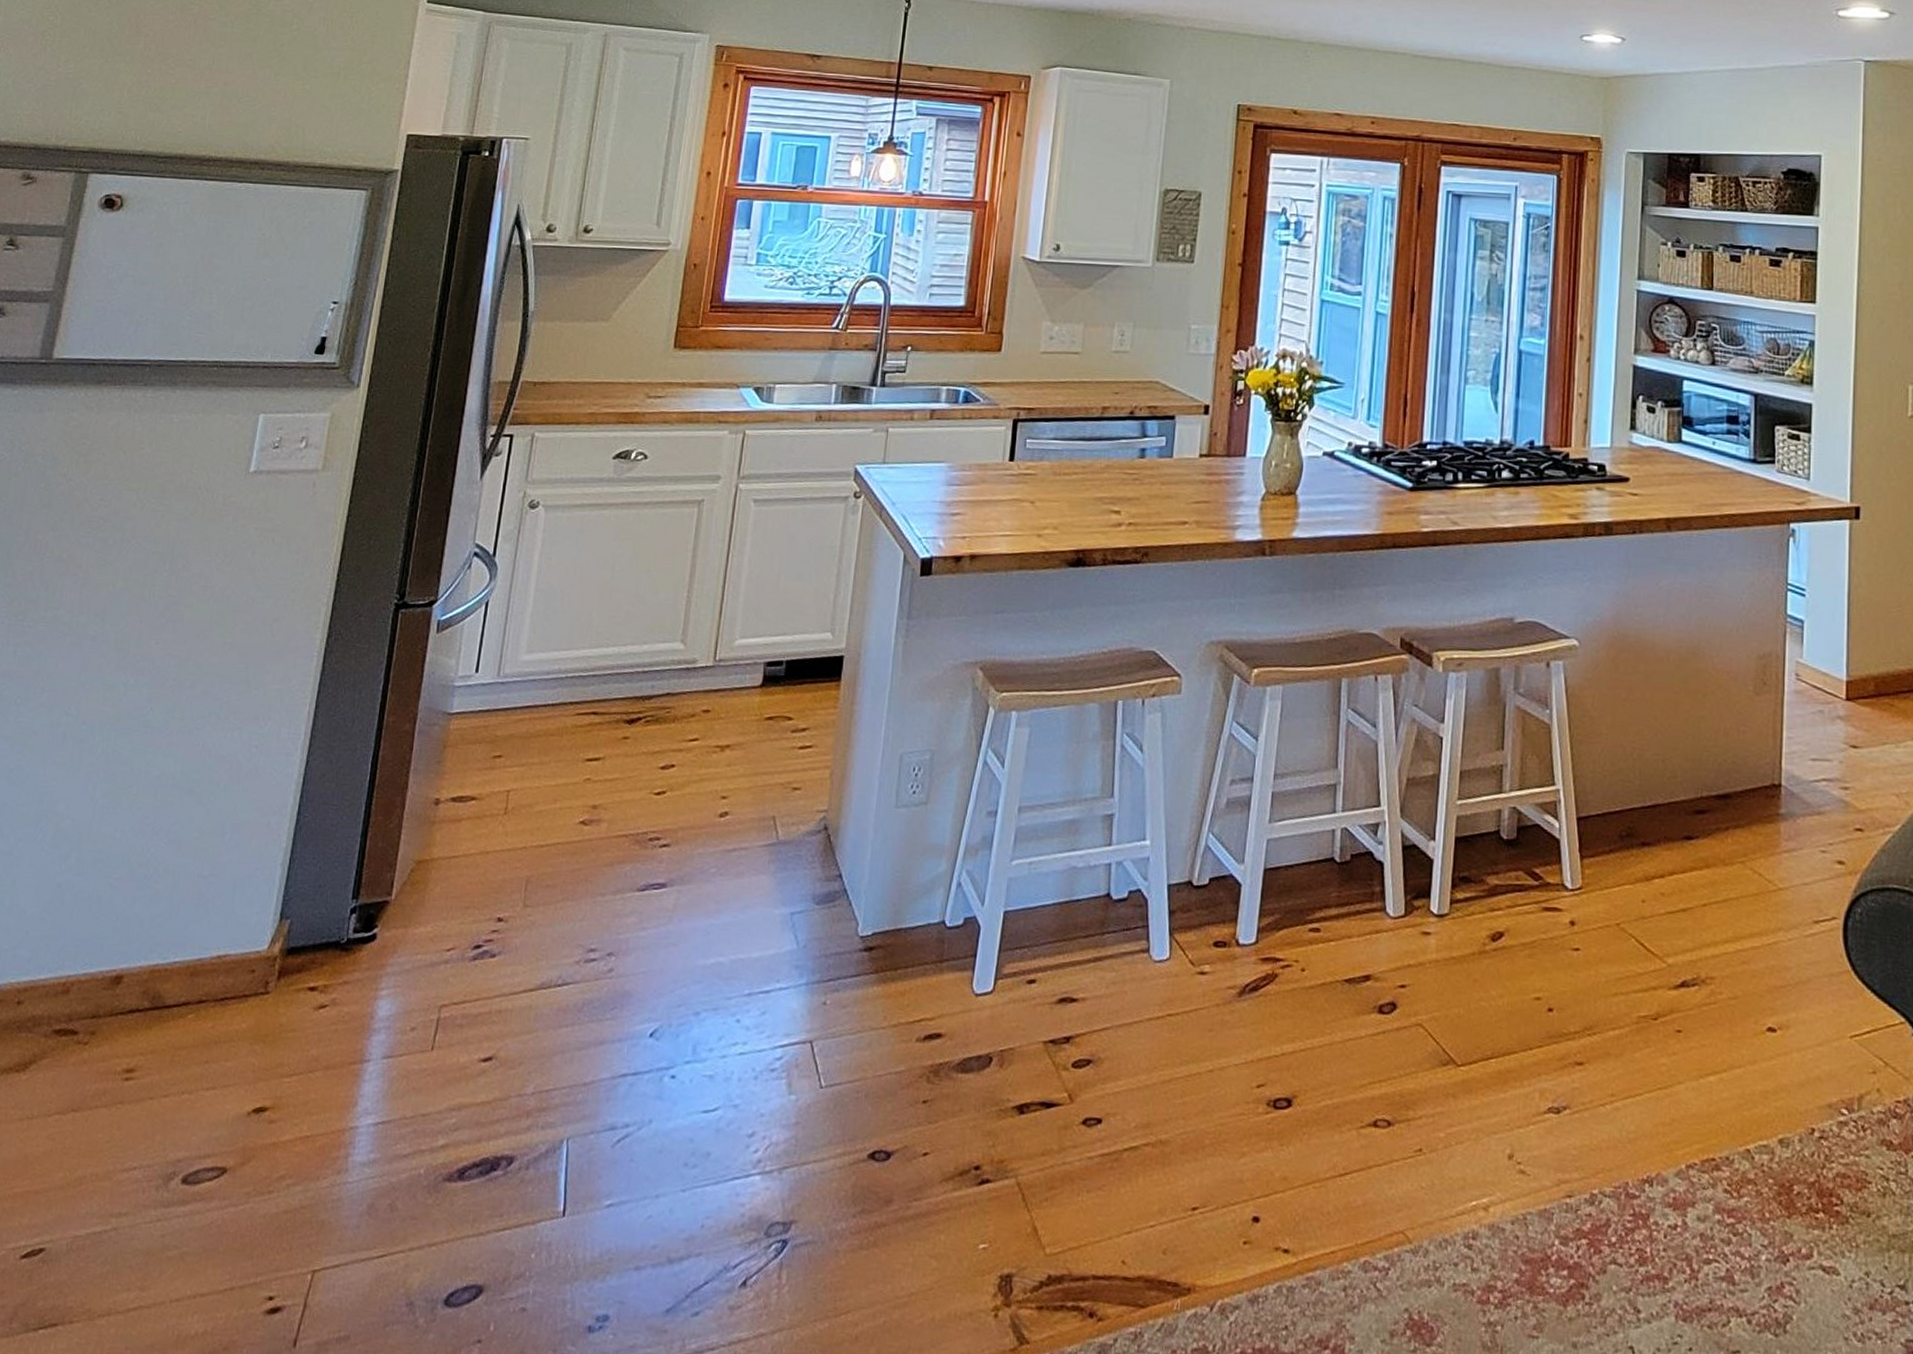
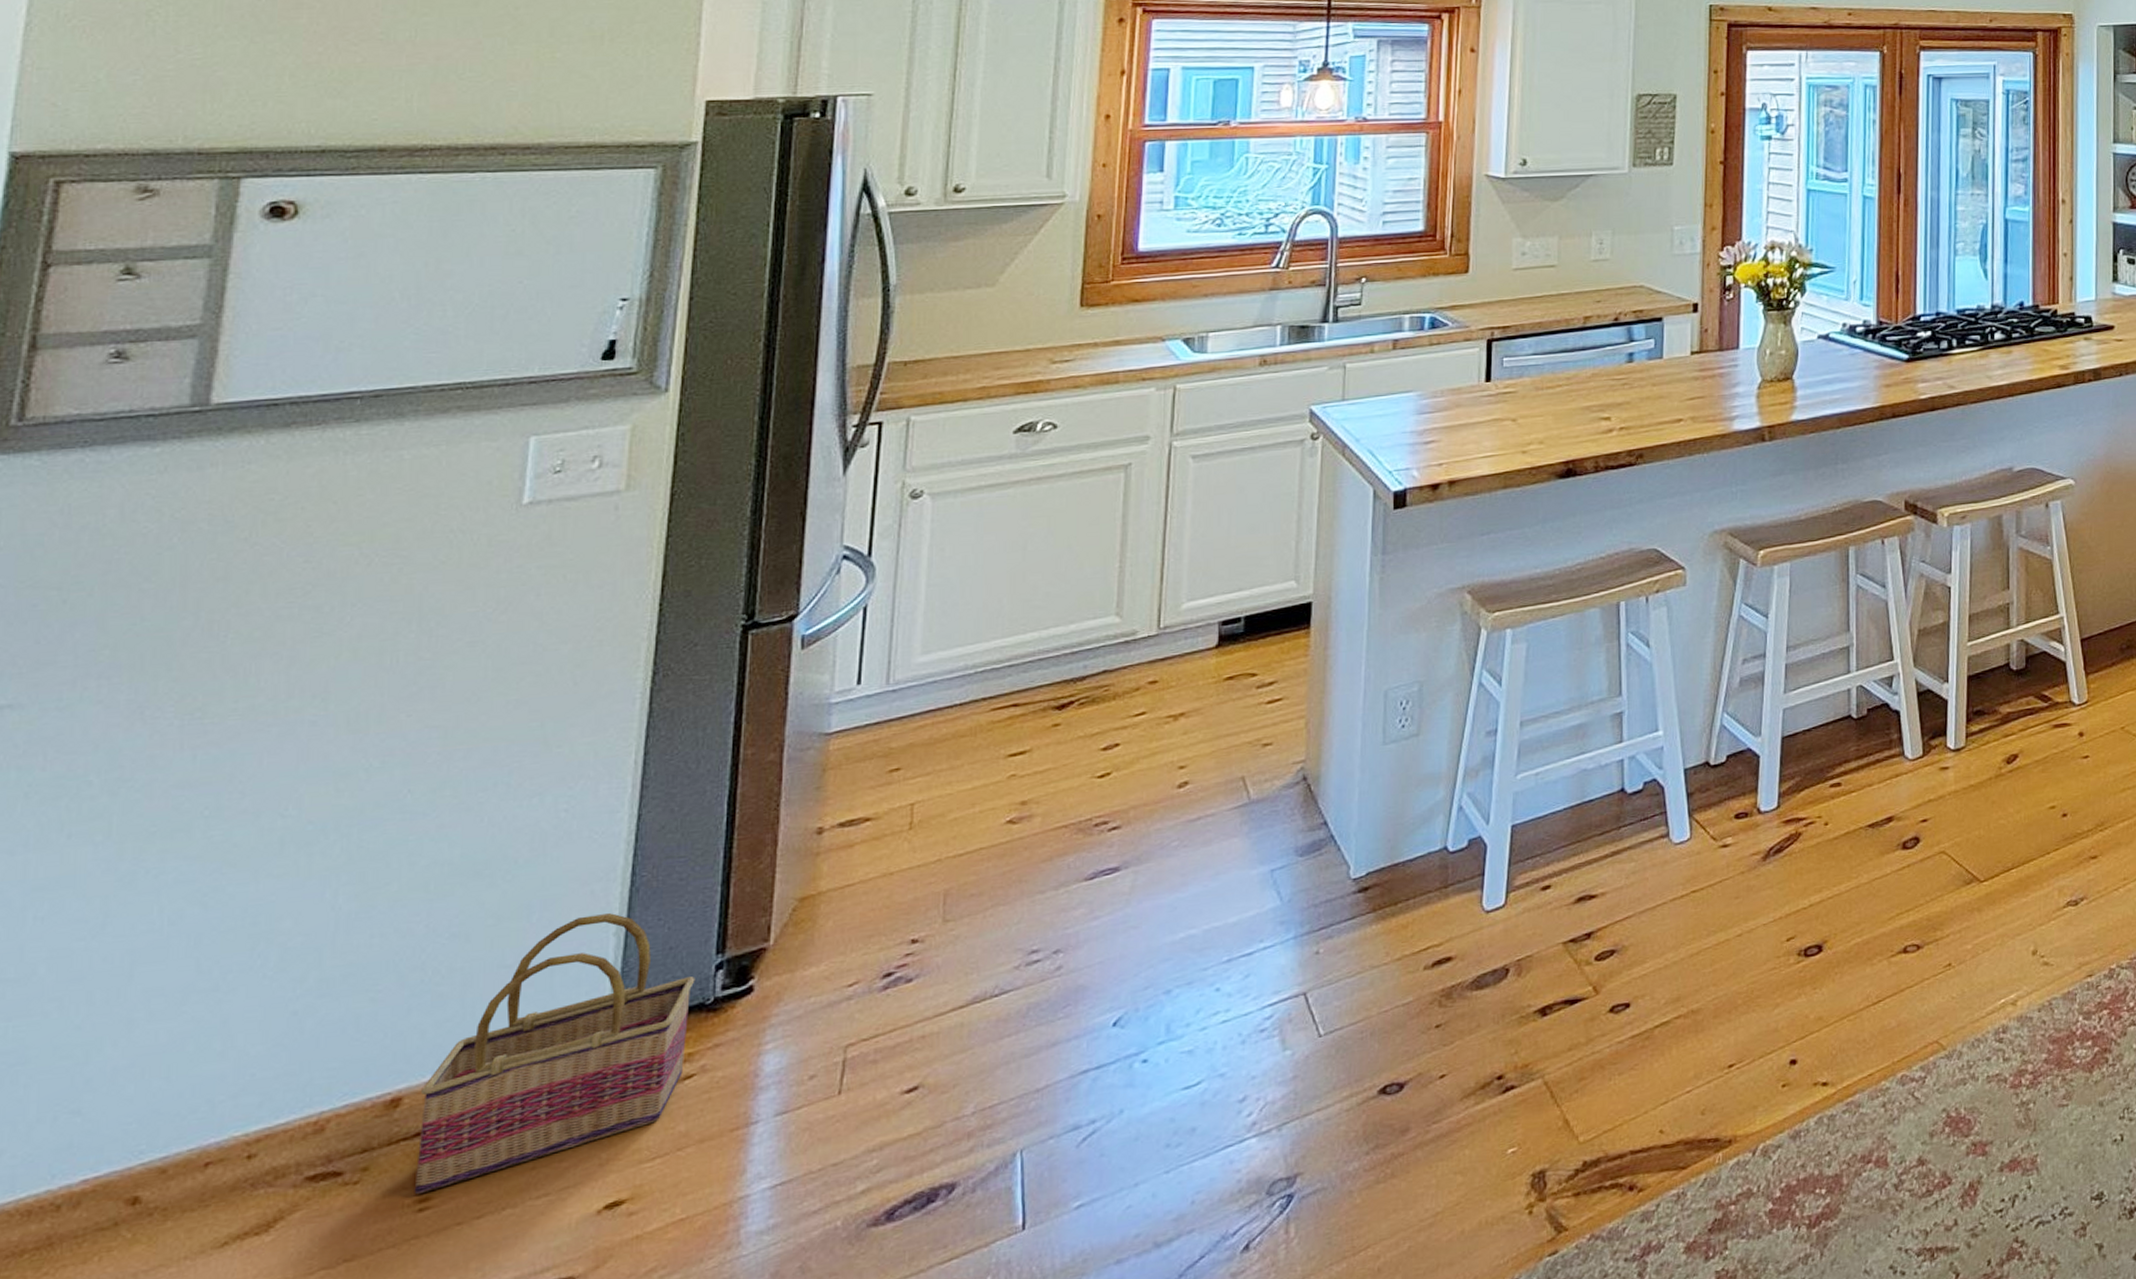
basket: none [124,844,335,1065] -> present [414,913,695,1195]

